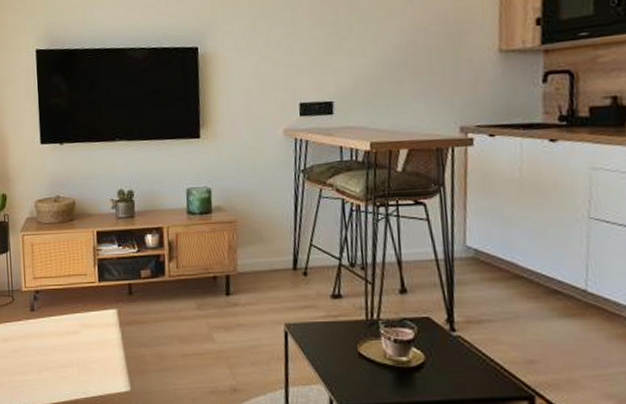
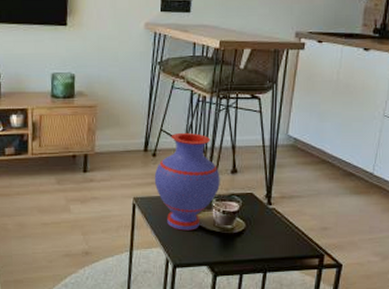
vase: none [307,246,388,363] -> present [154,132,220,231]

